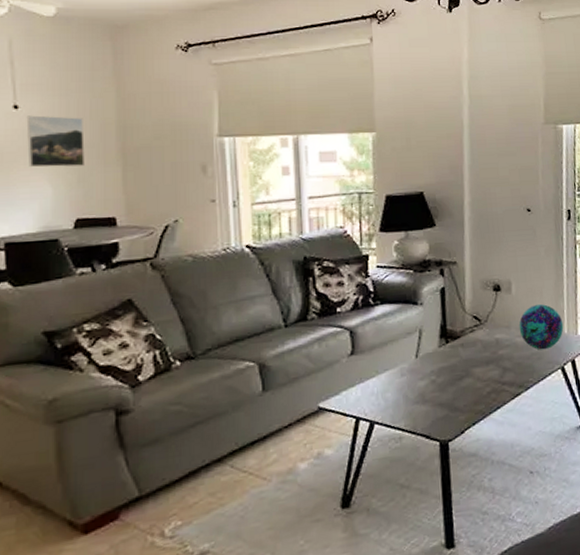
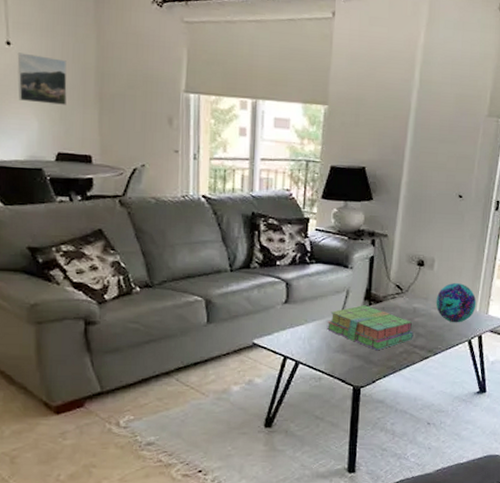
stack of books: none [401,344,500,395] -> present [326,305,414,351]

